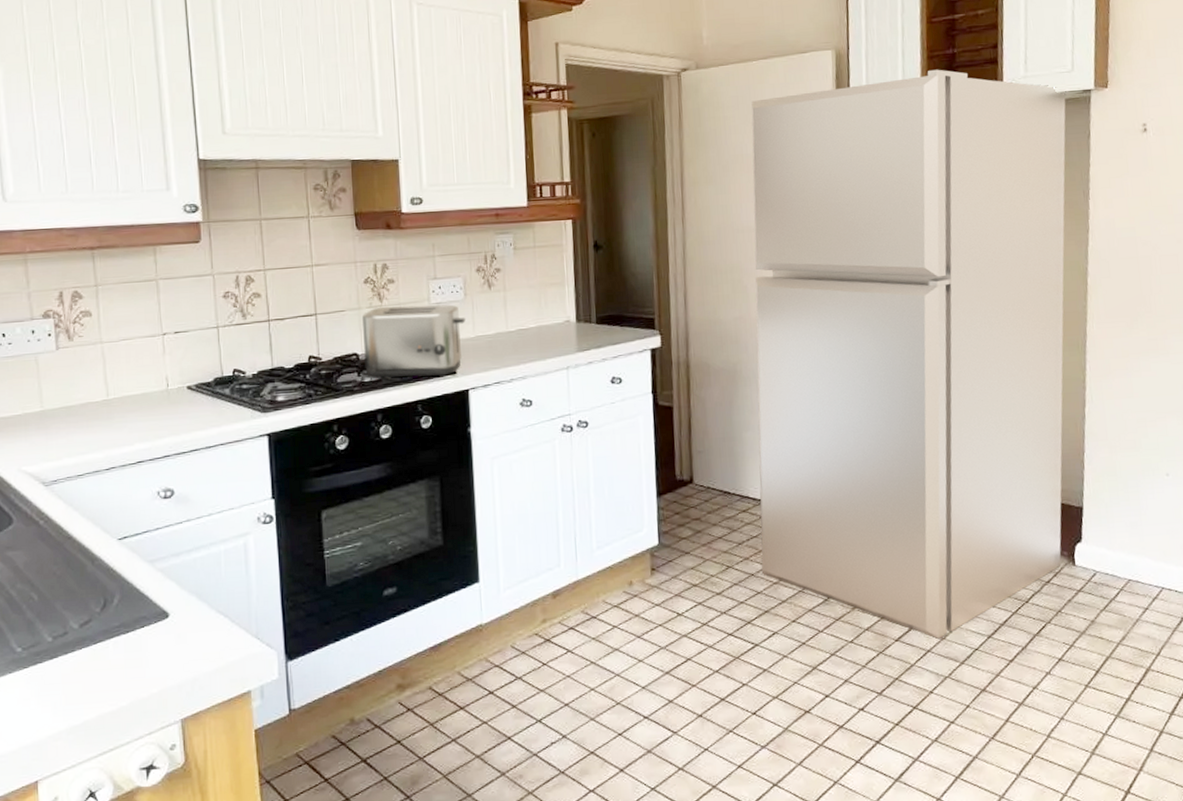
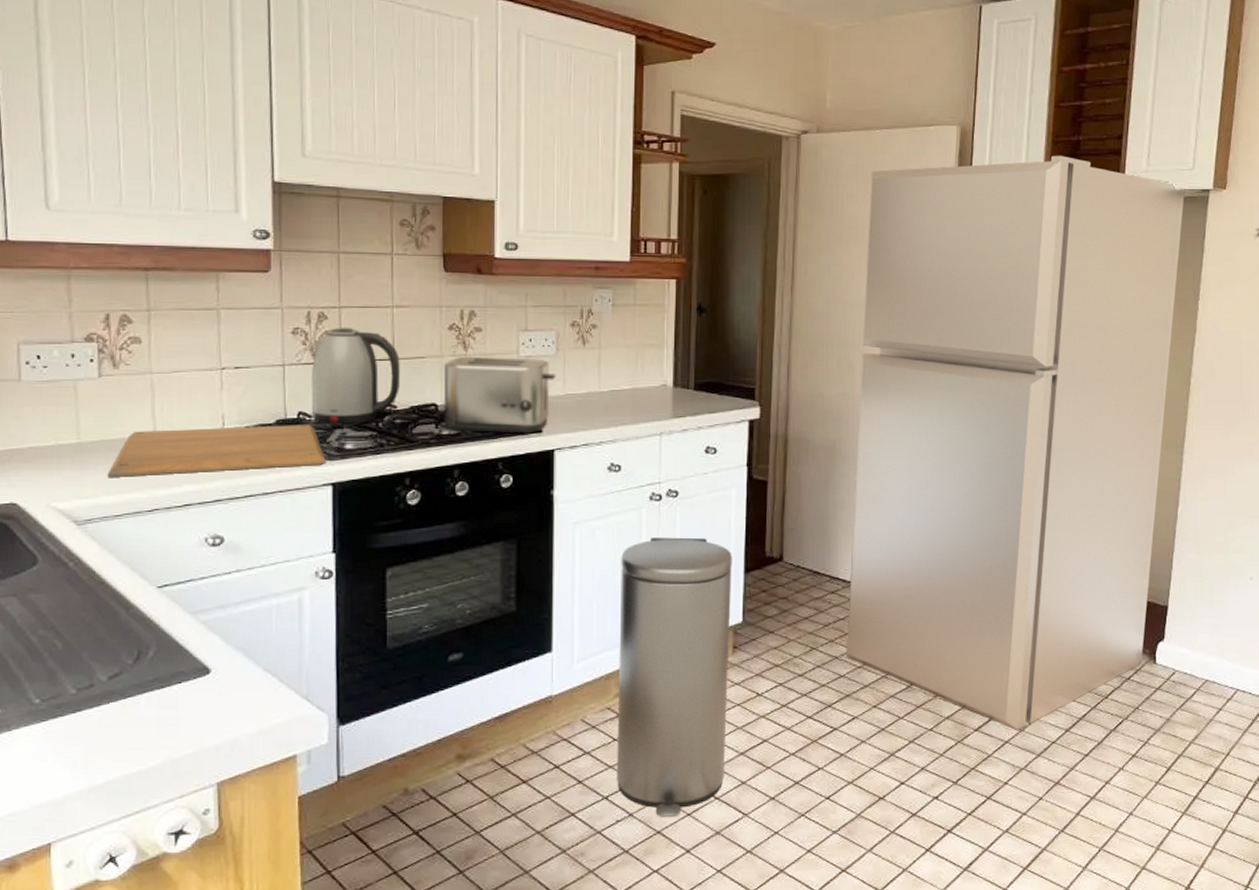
chopping board: none [68,381,261,441] -> present [107,425,326,477]
kettle: none [241,287,323,379] -> present [311,327,400,423]
pedal bin: none [538,465,652,738] -> present [617,537,732,818]

